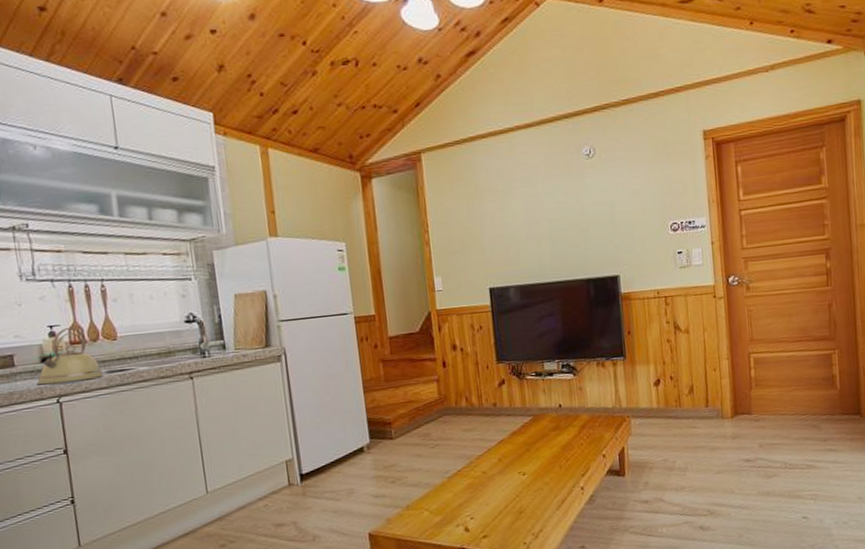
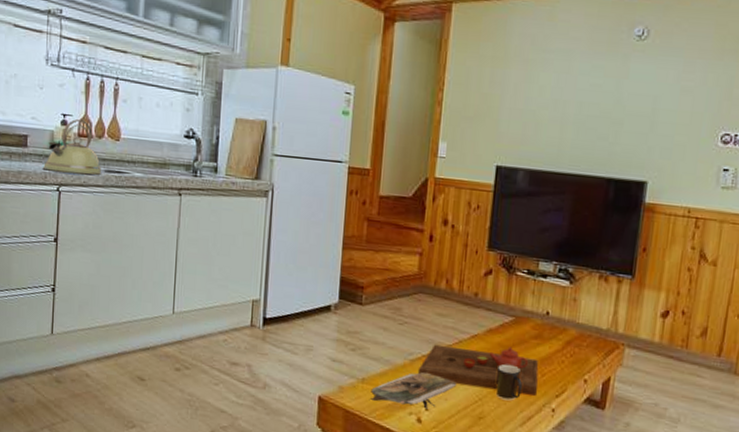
magazine: none [417,484,495,524] -> present [370,372,457,409]
tea set: none [457,442,566,489] -> present [419,344,539,396]
mug: none [526,457,553,492] -> present [495,363,523,401]

